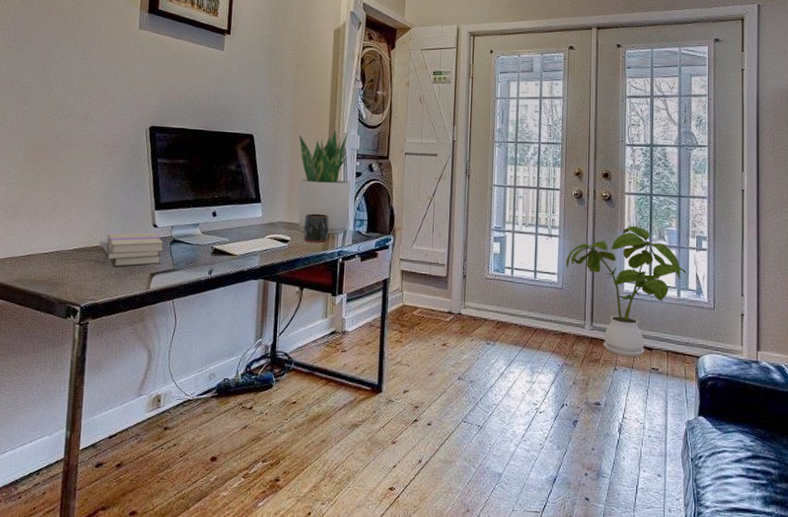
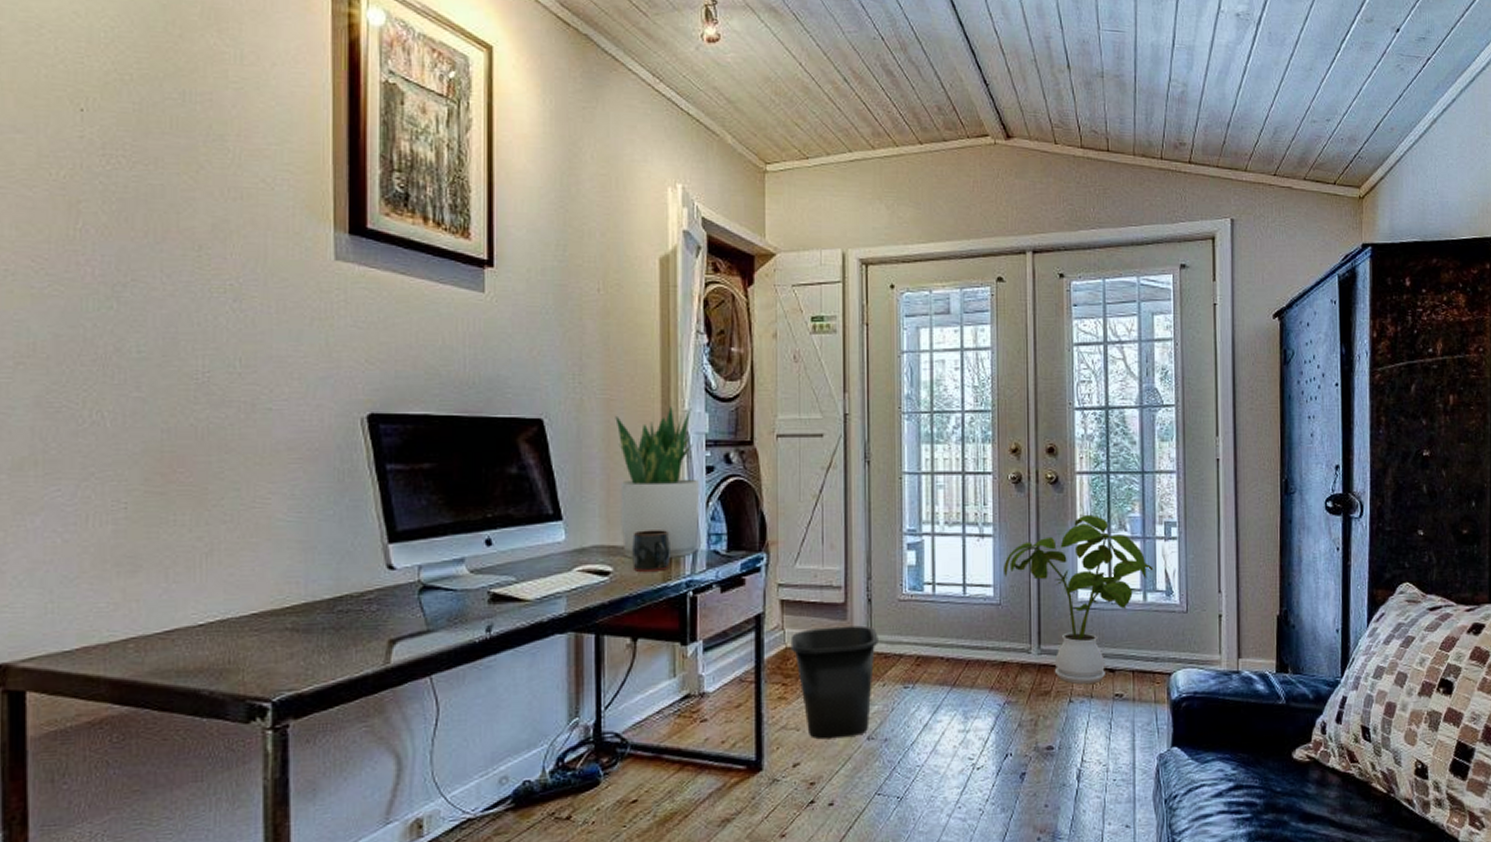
books: present [99,232,164,267] -> none [296,577,408,635]
waste bin: none [406,293,470,376] -> present [790,625,878,740]

